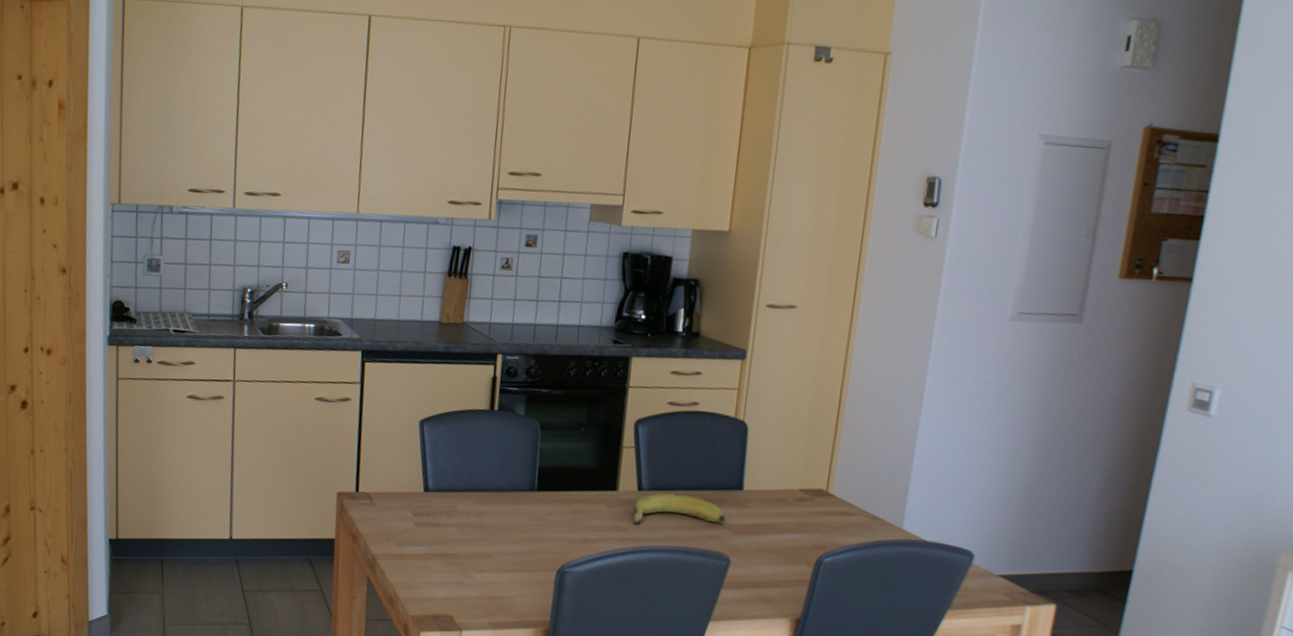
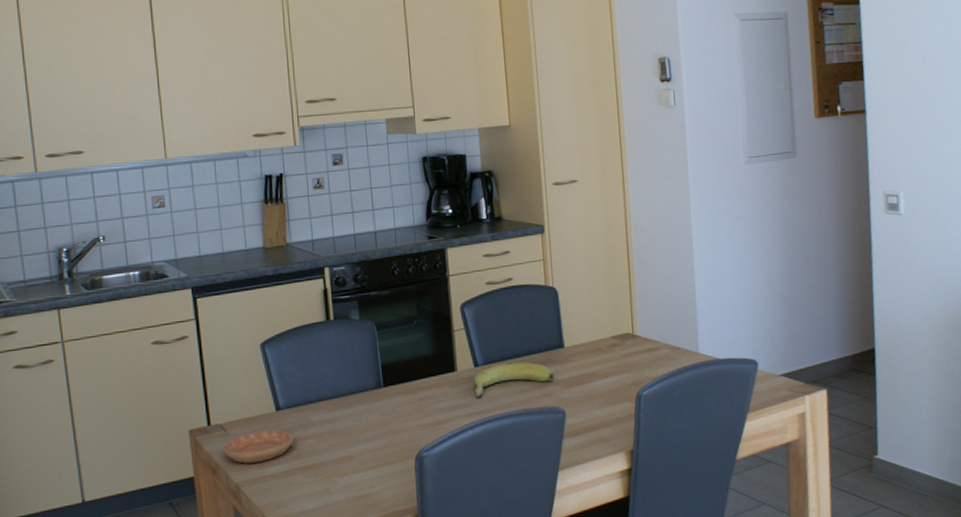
saucer: none [366,507,437,540] -> present [223,429,294,464]

